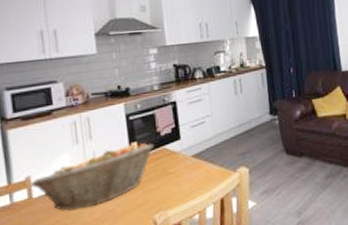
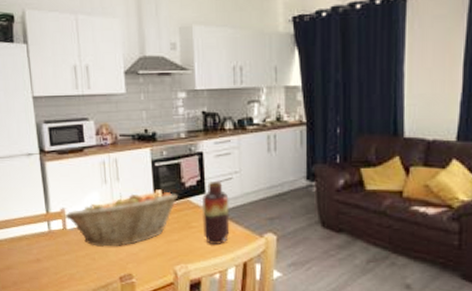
vase: none [177,126,206,187] -> present [201,182,230,244]

